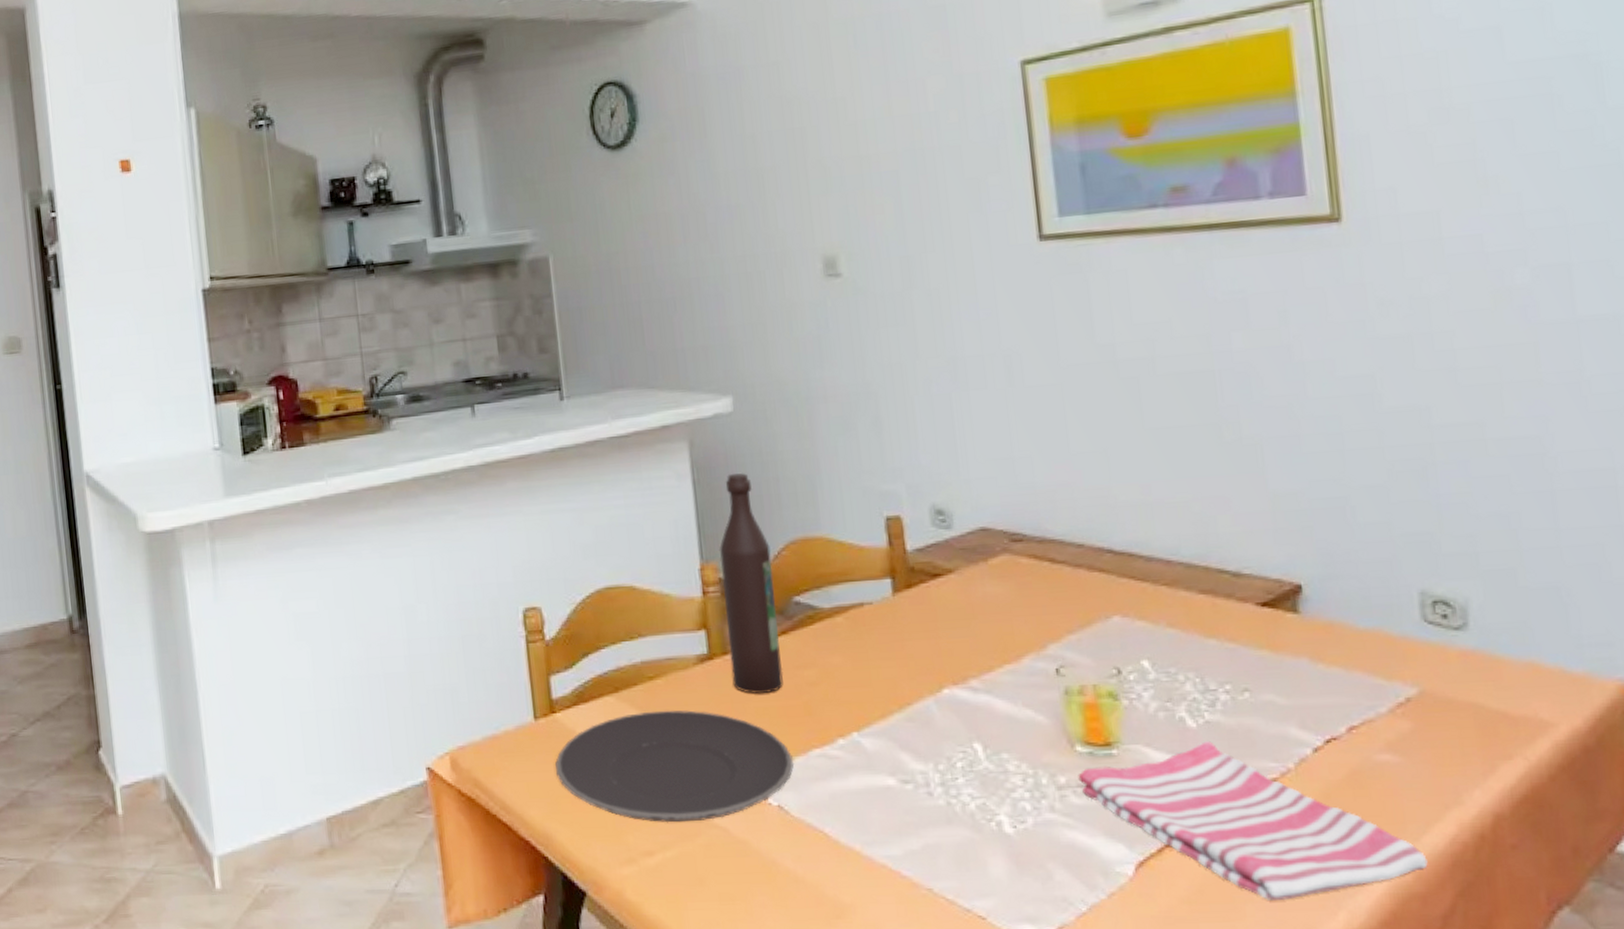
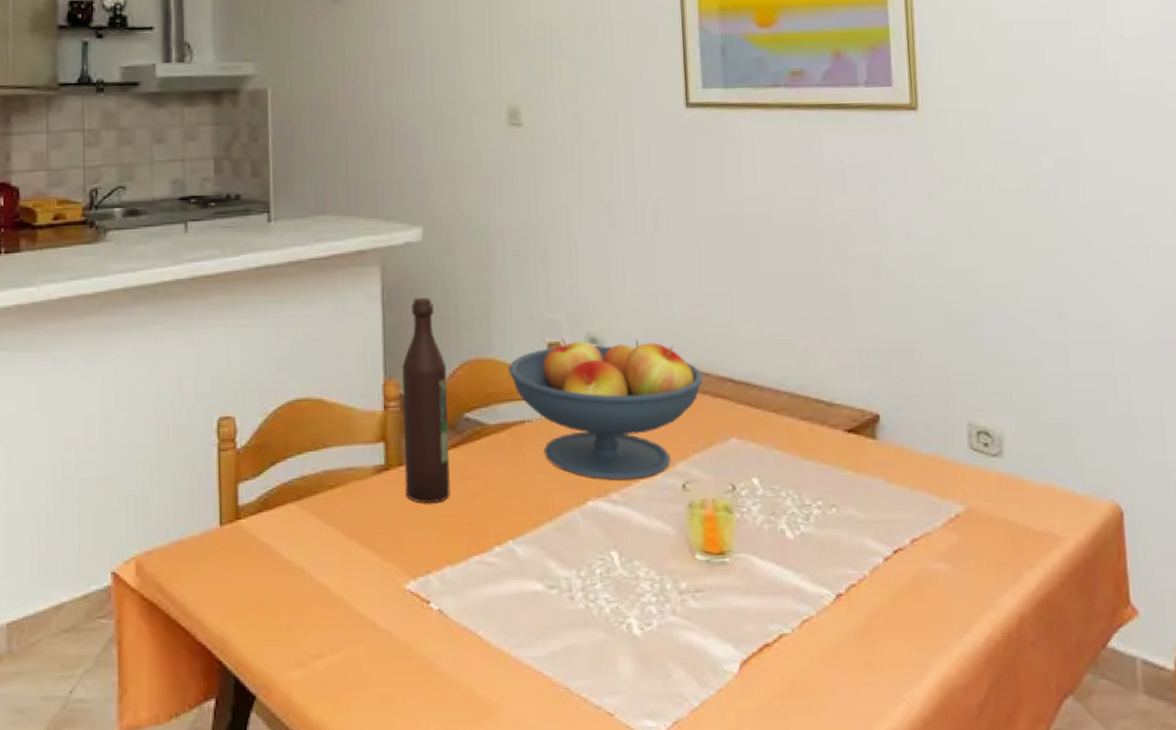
plate: present [555,710,795,823] -> none [237,518,456,627]
fruit bowl: none [840,509,1076,666] -> present [508,339,703,480]
dish towel: present [1078,740,1428,900] -> none [696,550,969,694]

